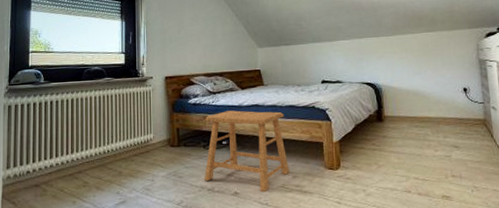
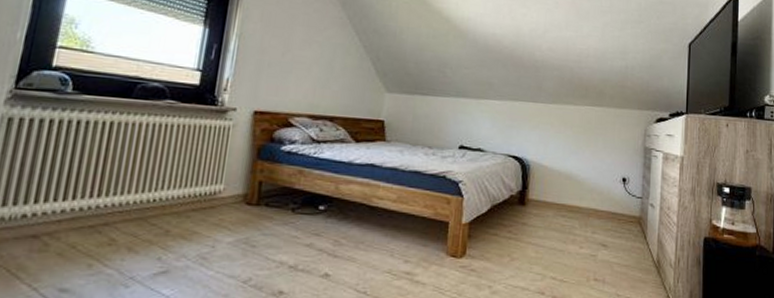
stool: present [204,110,290,193] -> none [285,167,406,278]

